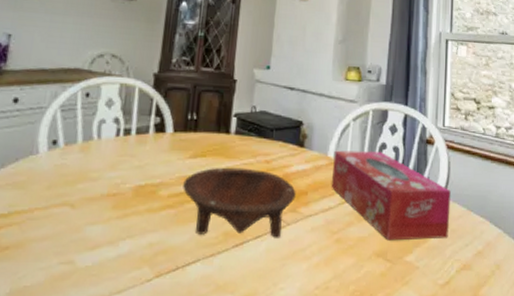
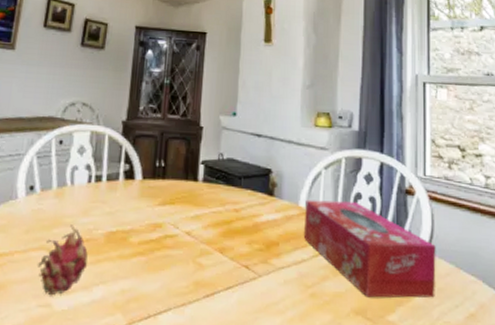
fruit: none [60,179,115,253] -> present [38,225,88,296]
bowl: present [183,167,296,238] -> none [153,215,267,290]

